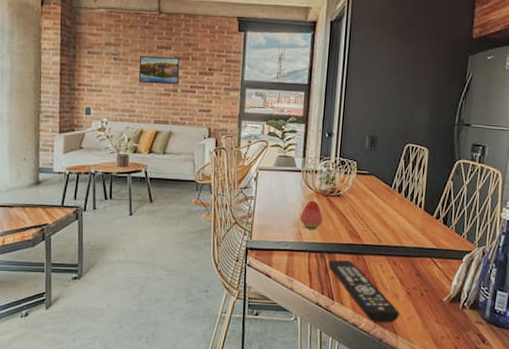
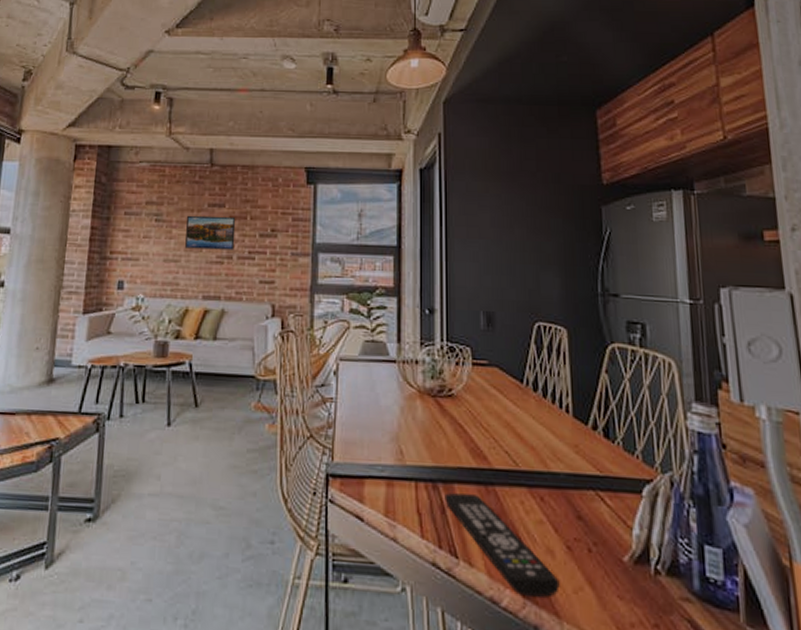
fruit: present [300,200,323,231] -> none [399,402,432,448]

